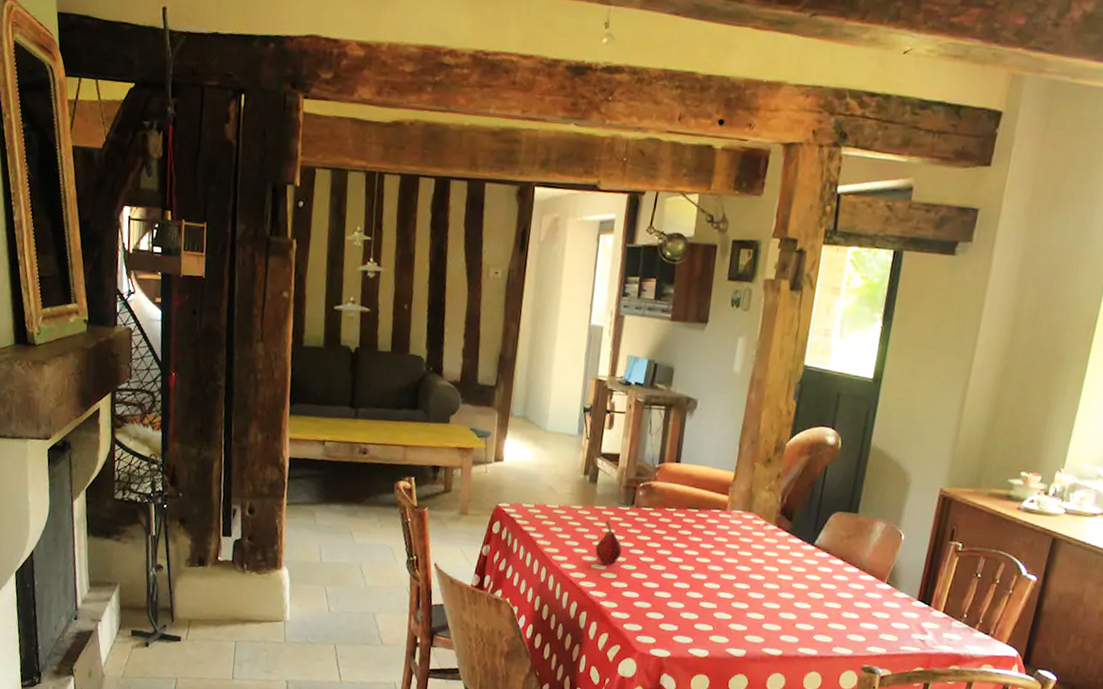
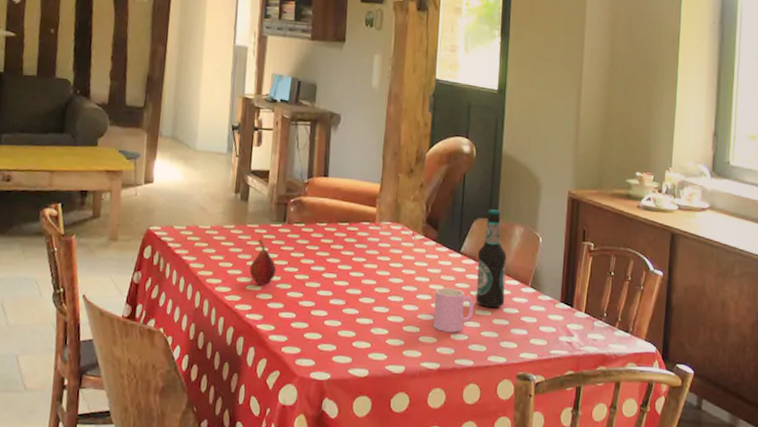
cup: none [778,578,824,623] -> present [433,287,474,333]
bottle: none [825,503,864,602] -> present [475,209,507,309]

